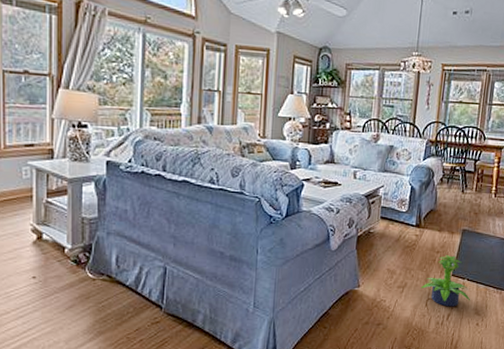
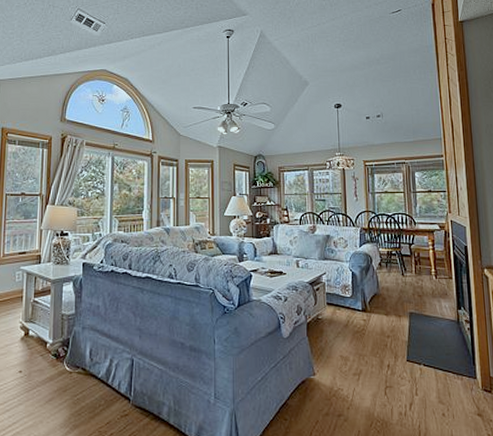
potted plant: present [421,255,471,307] -> none [377,339,432,395]

